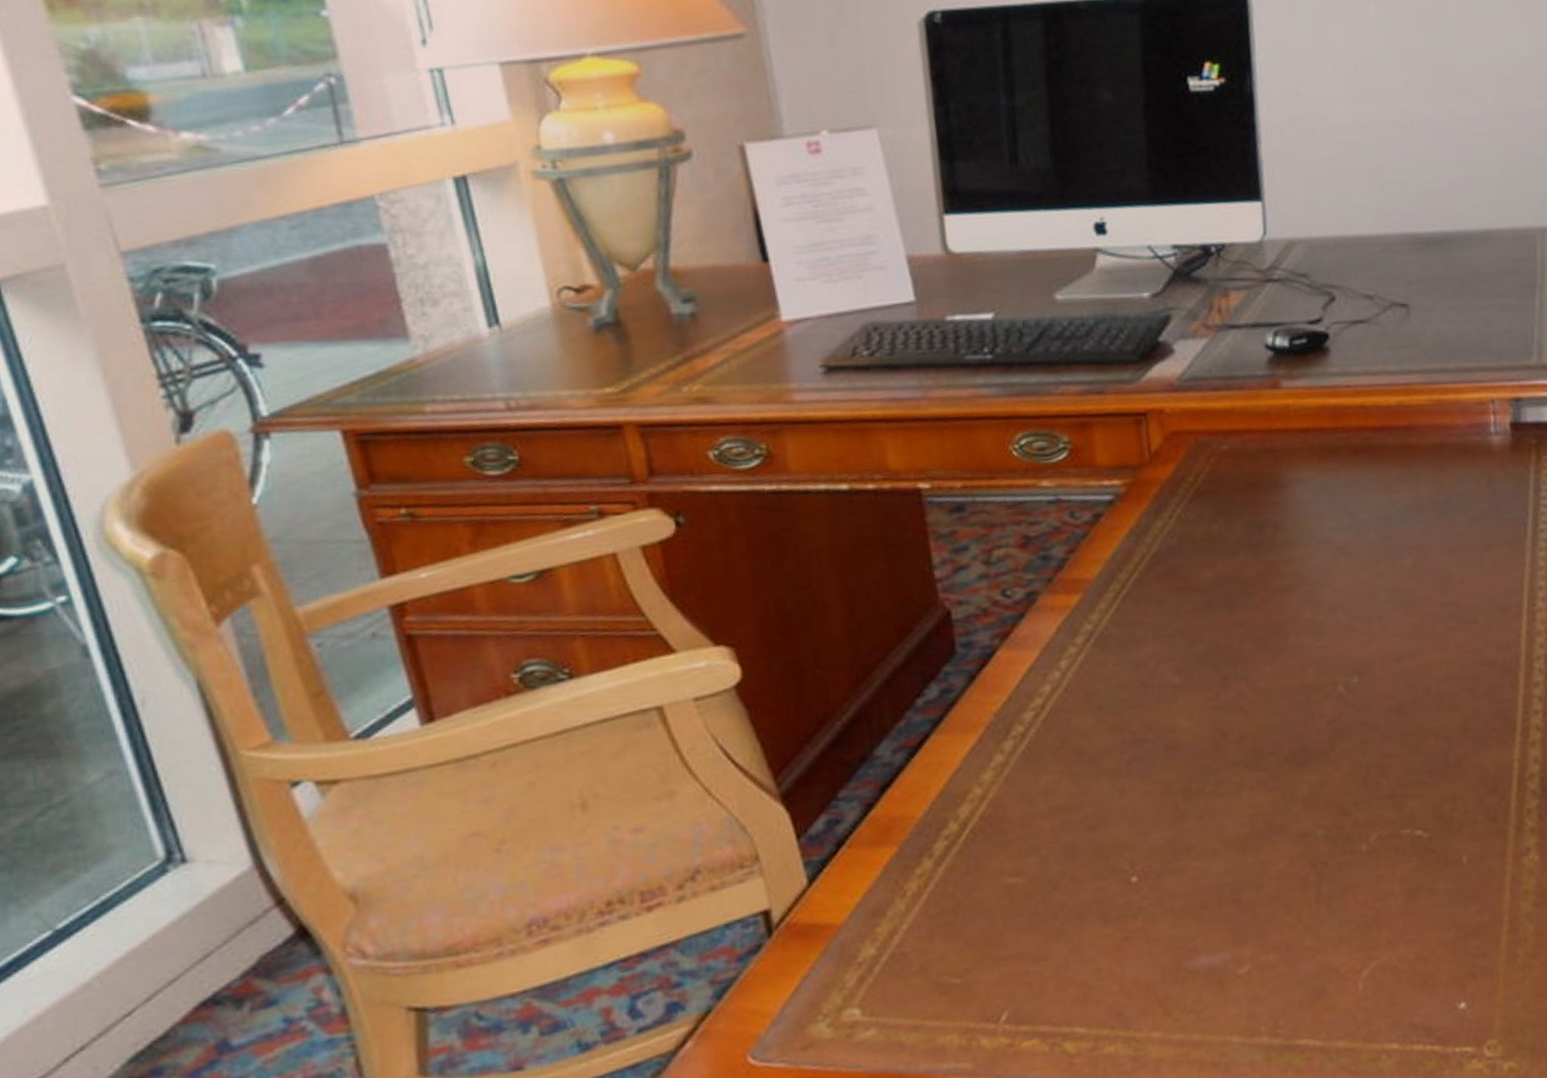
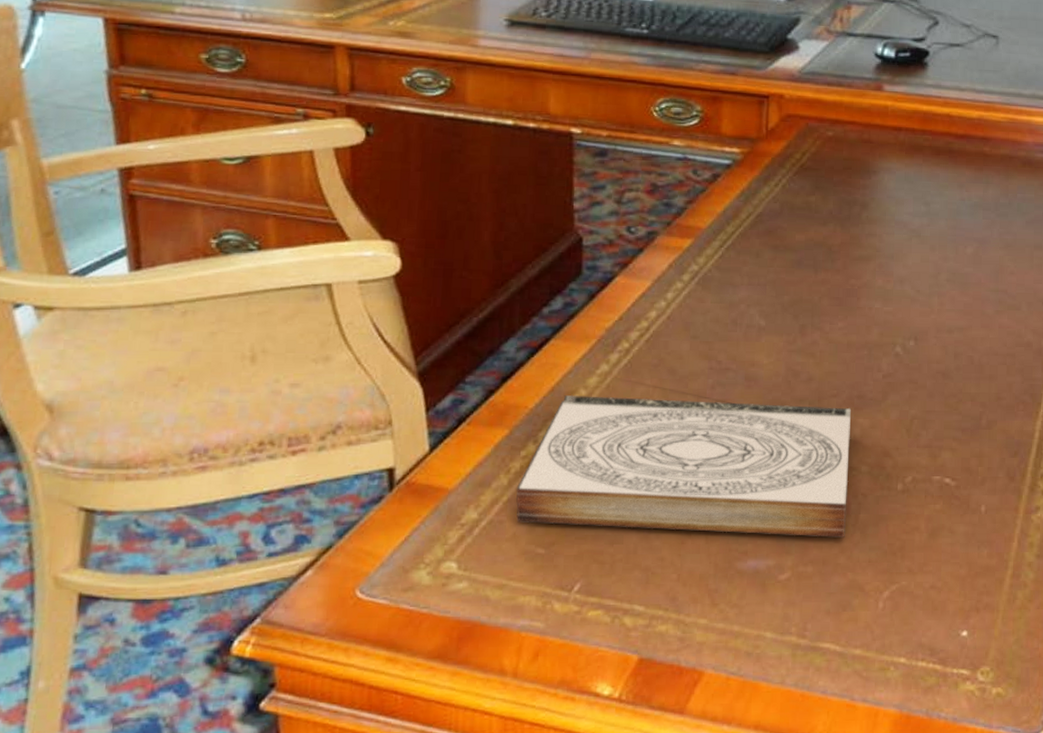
book: none [916,765,1308,952] -> present [516,394,851,539]

